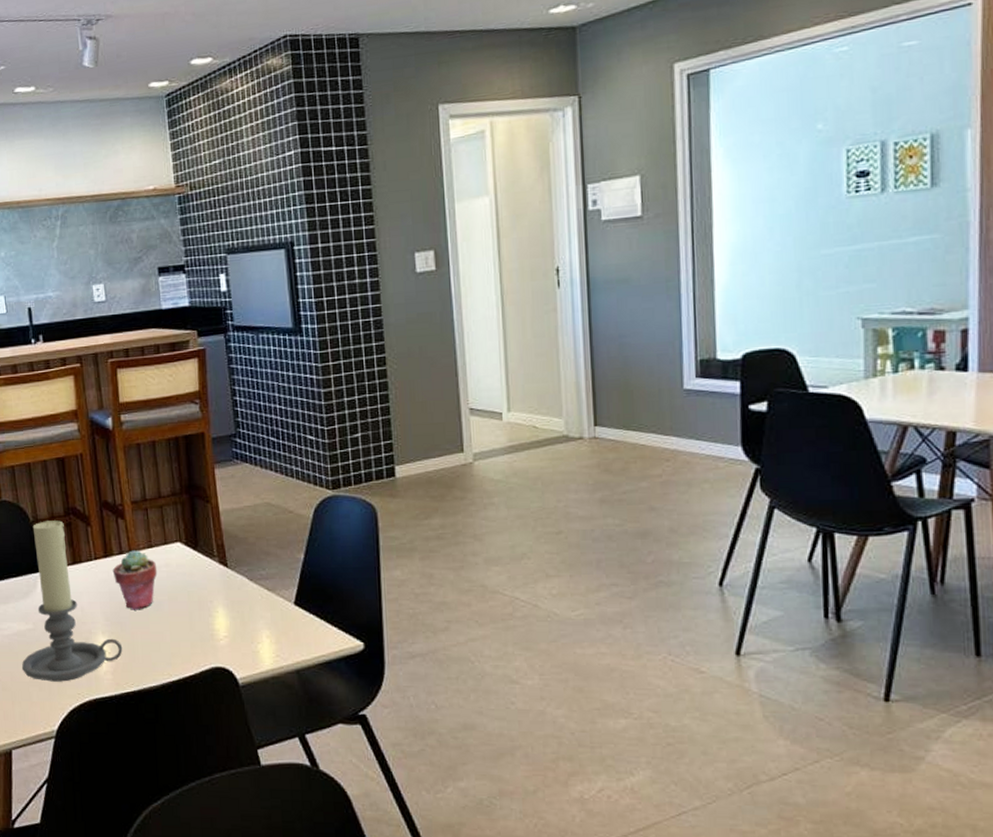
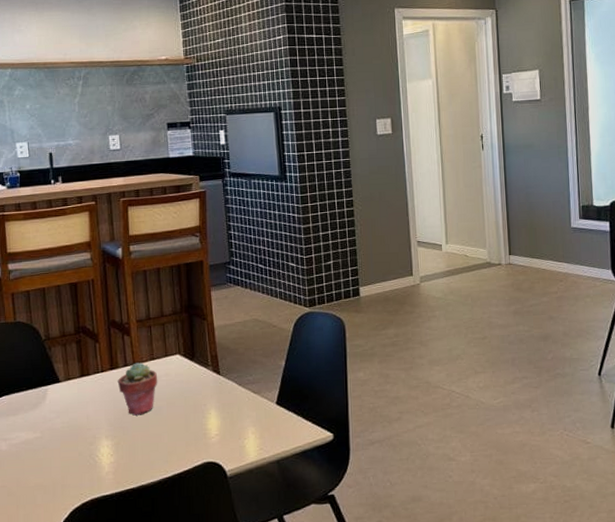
candle holder: present [21,520,123,682] -> none [27,338,124,485]

